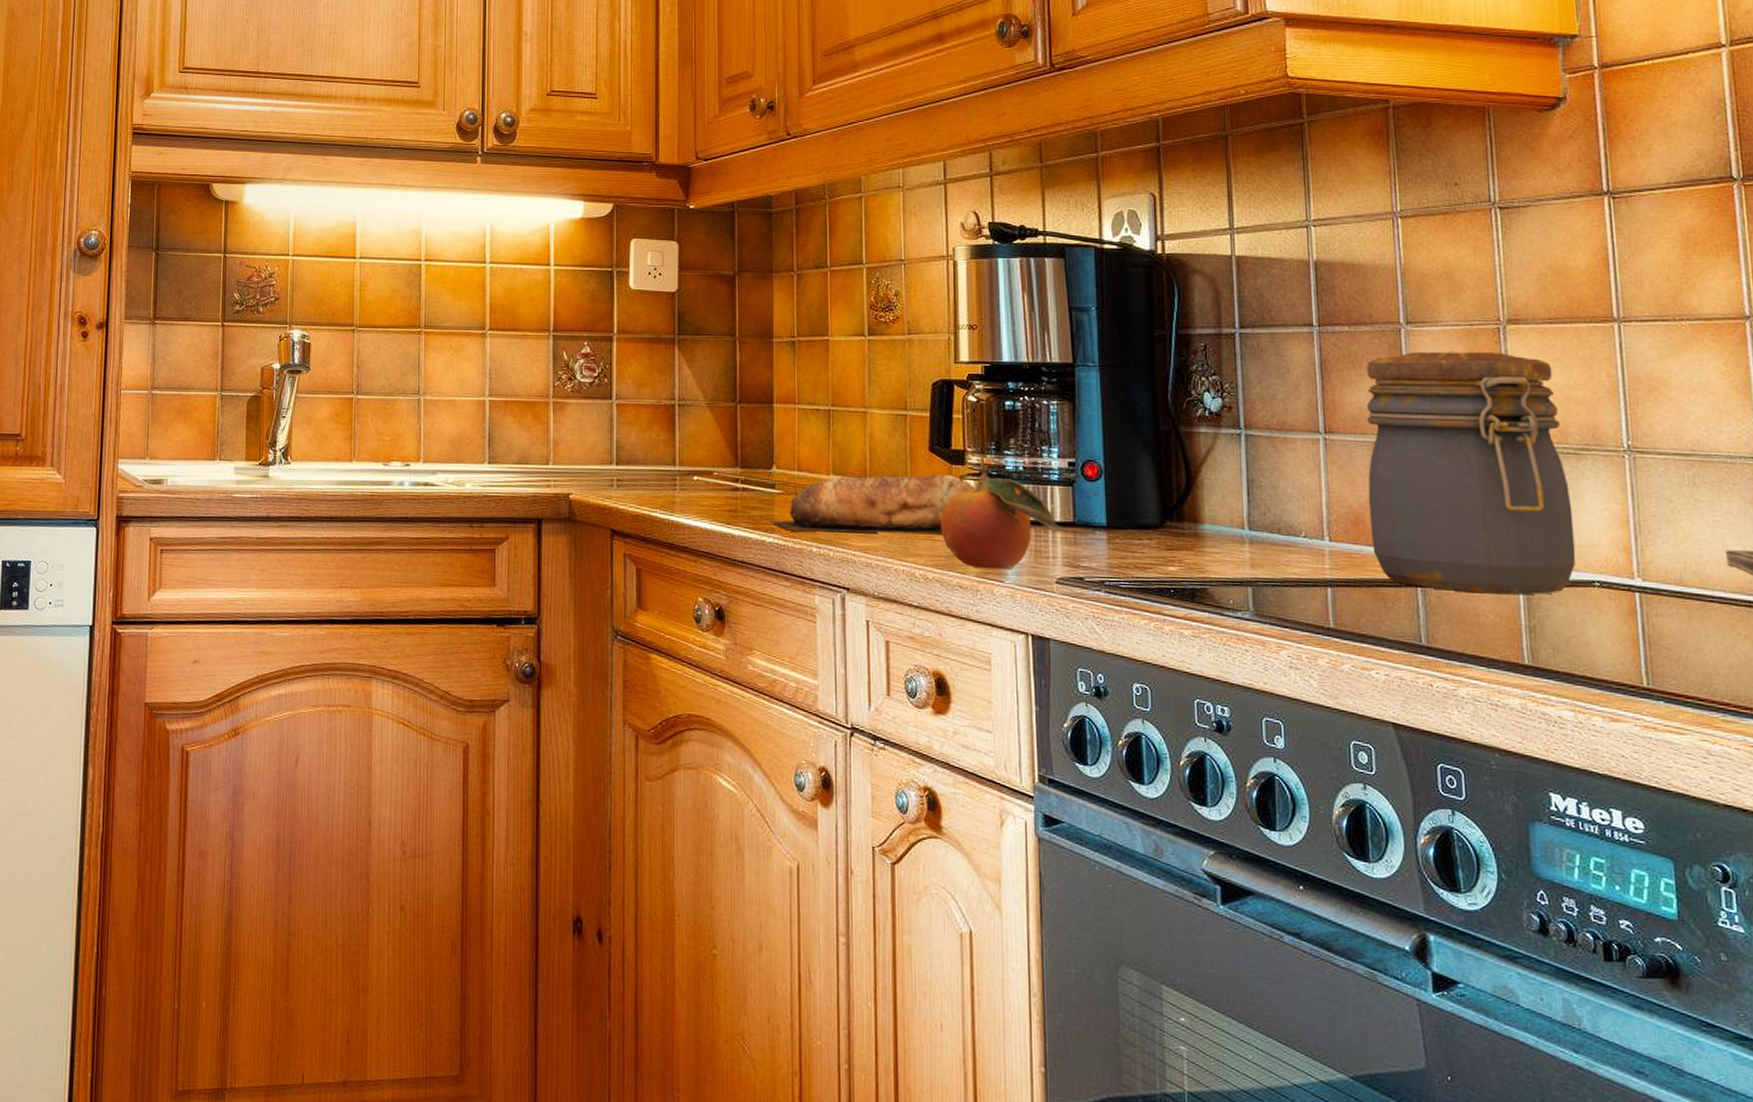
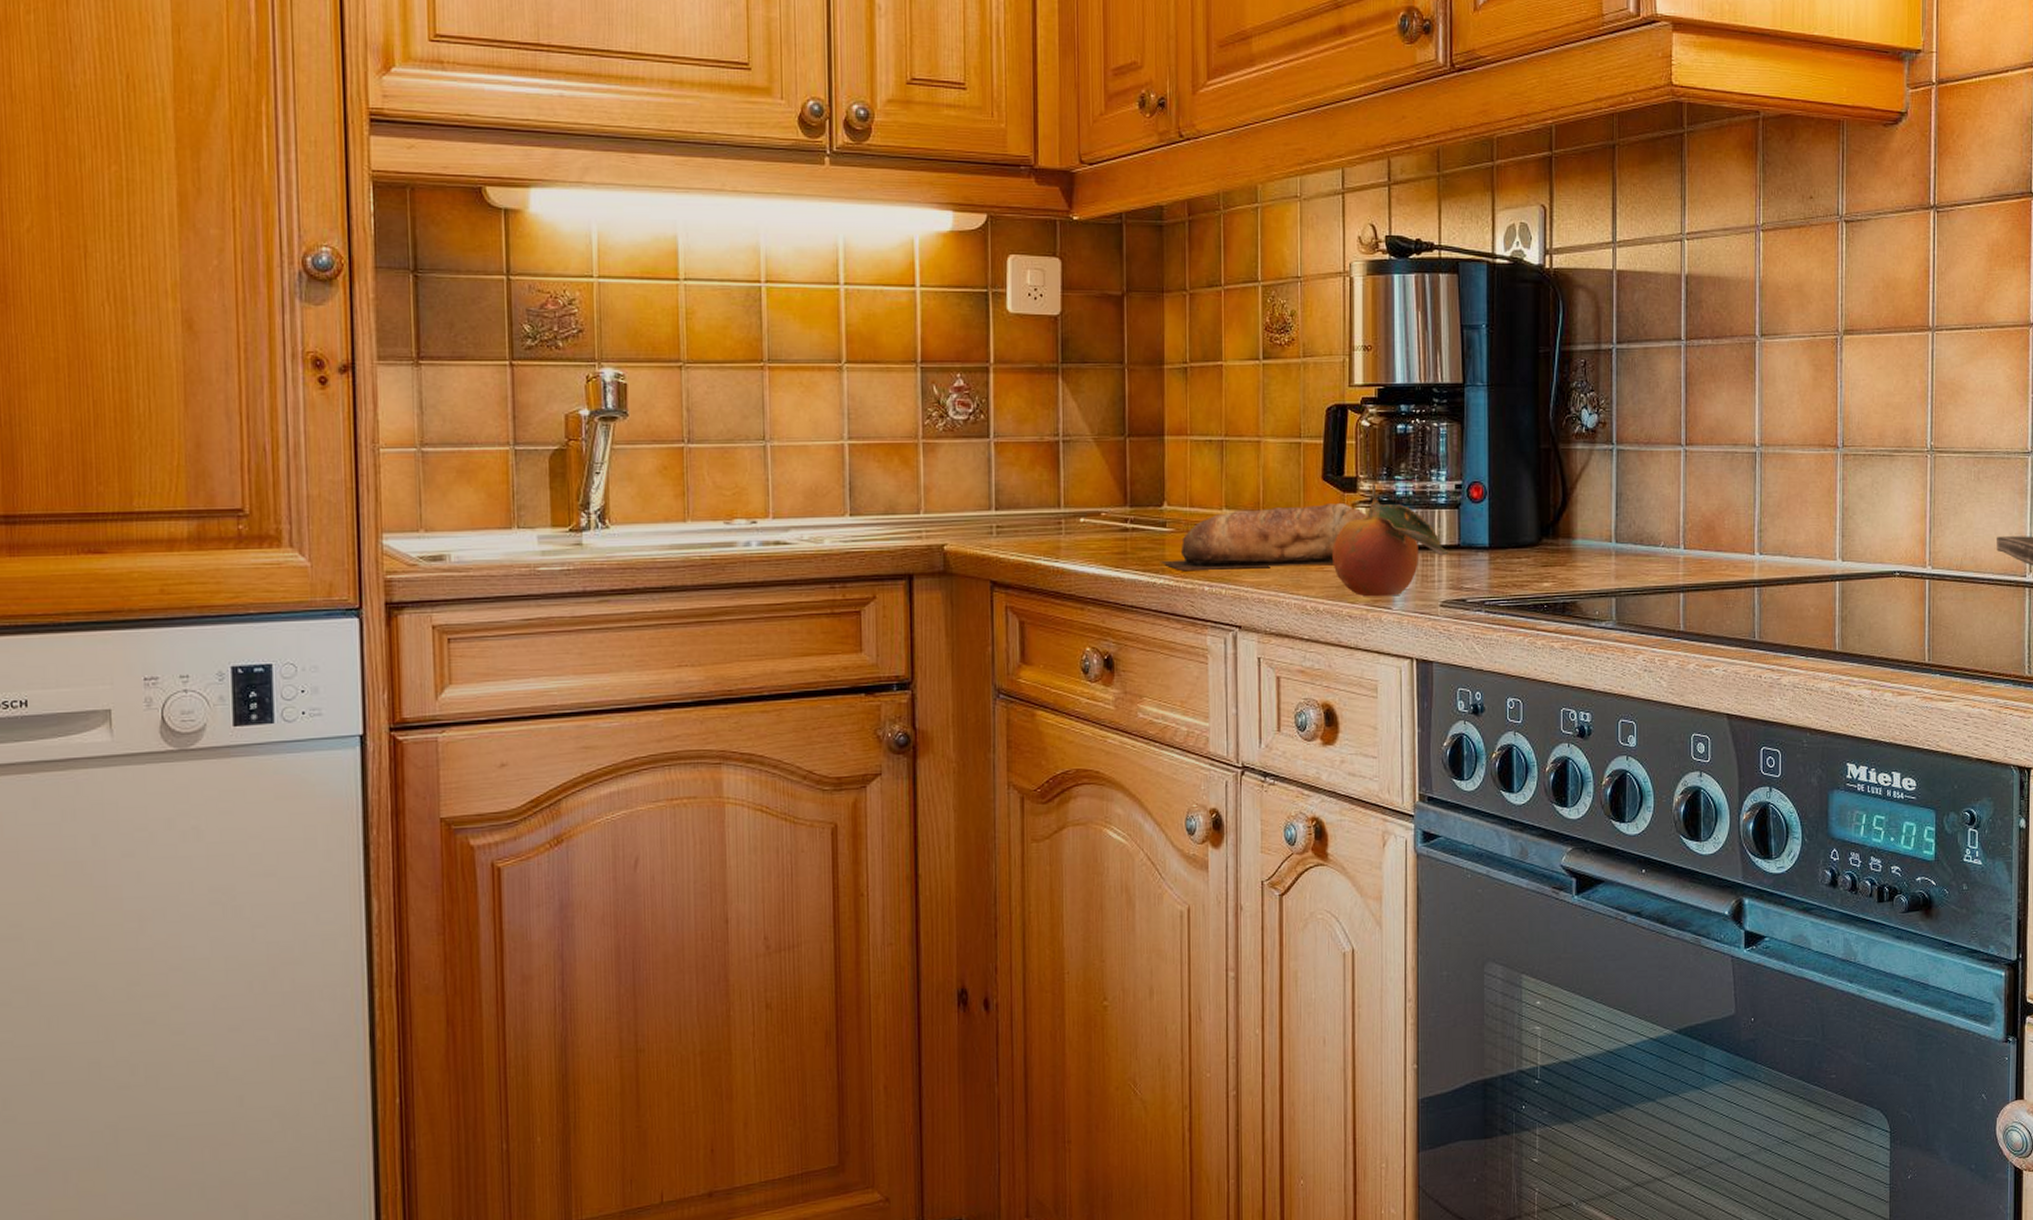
jar: present [1366,351,1576,595] -> none [1719,362,1883,589]

